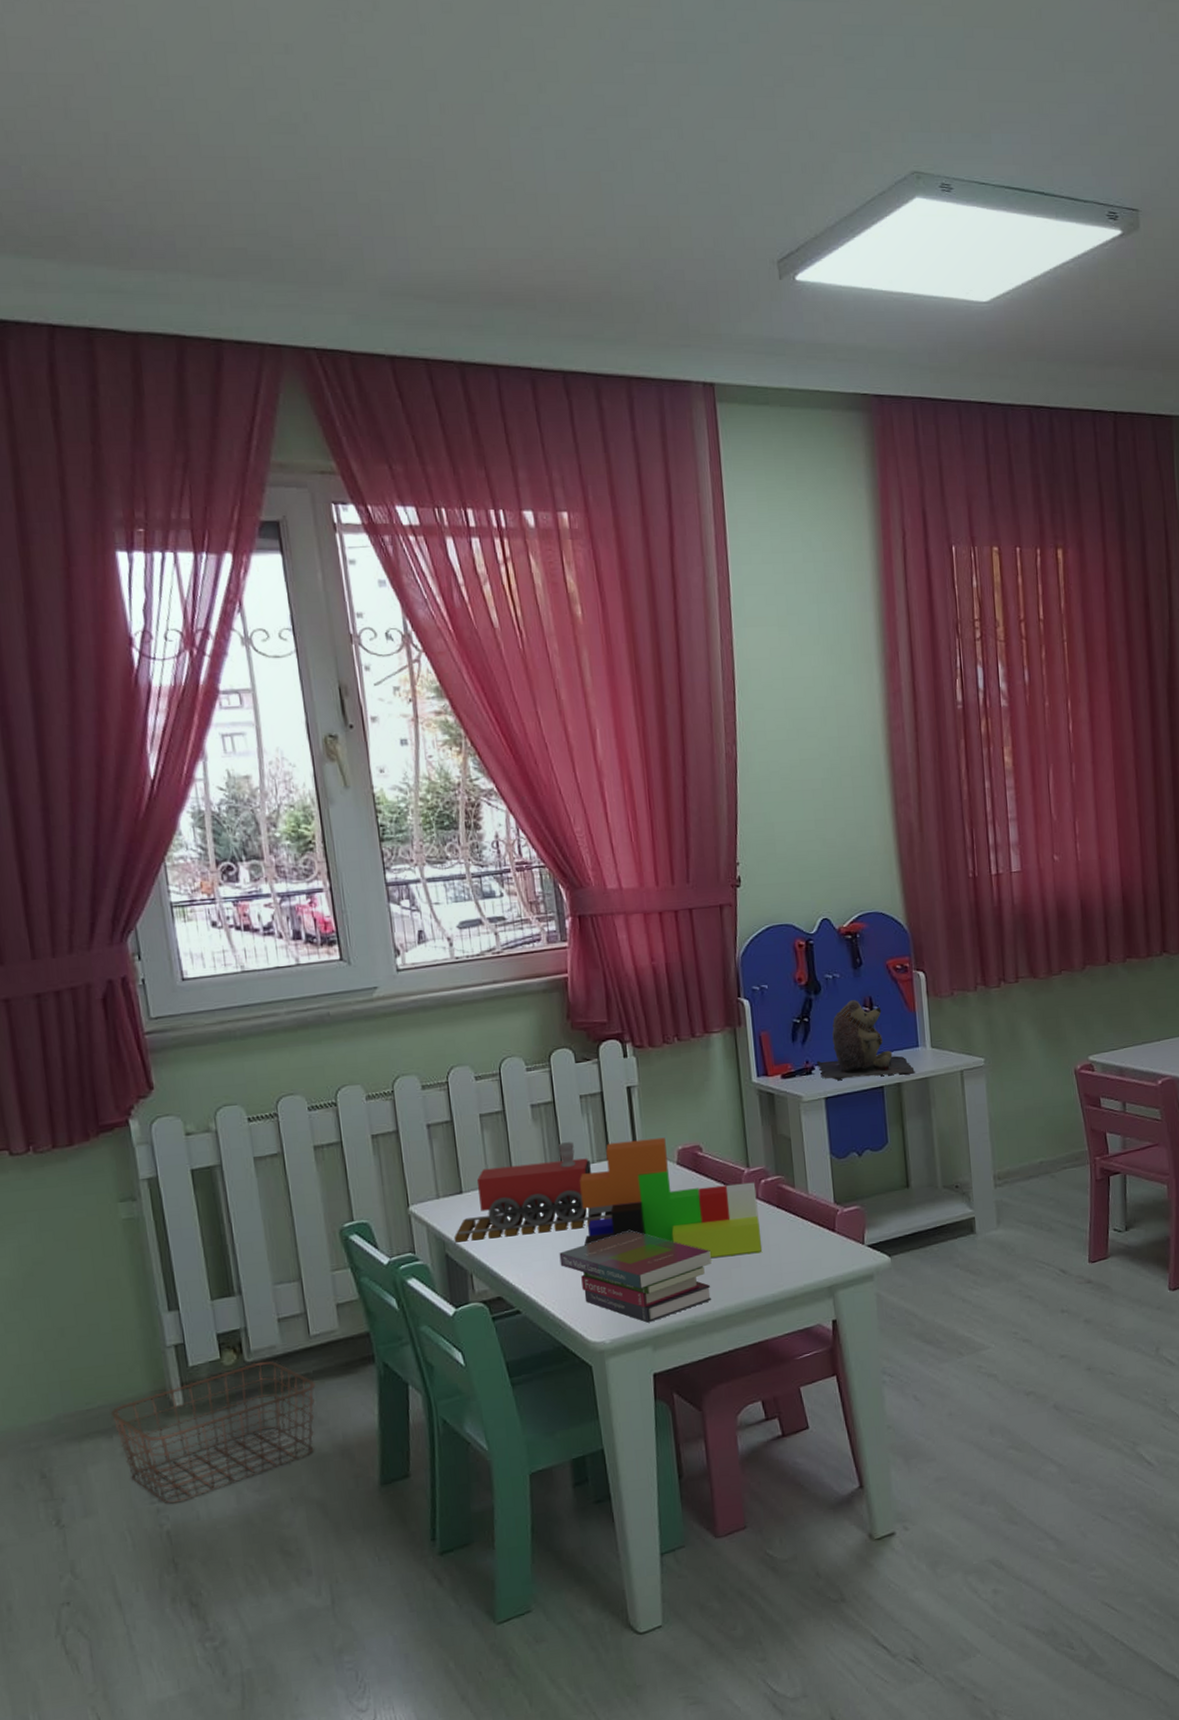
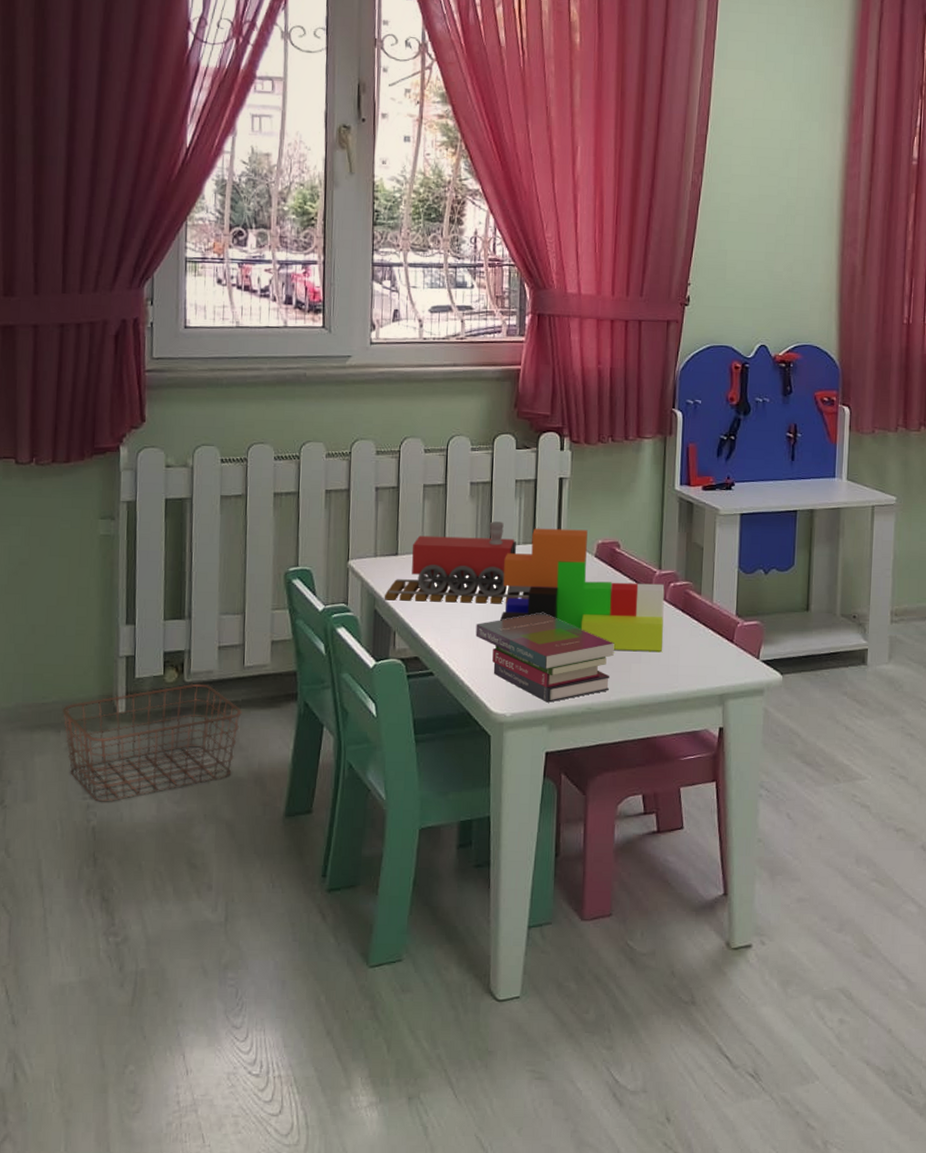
stuffed animal: present [817,1000,916,1081] -> none [737,425,830,503]

